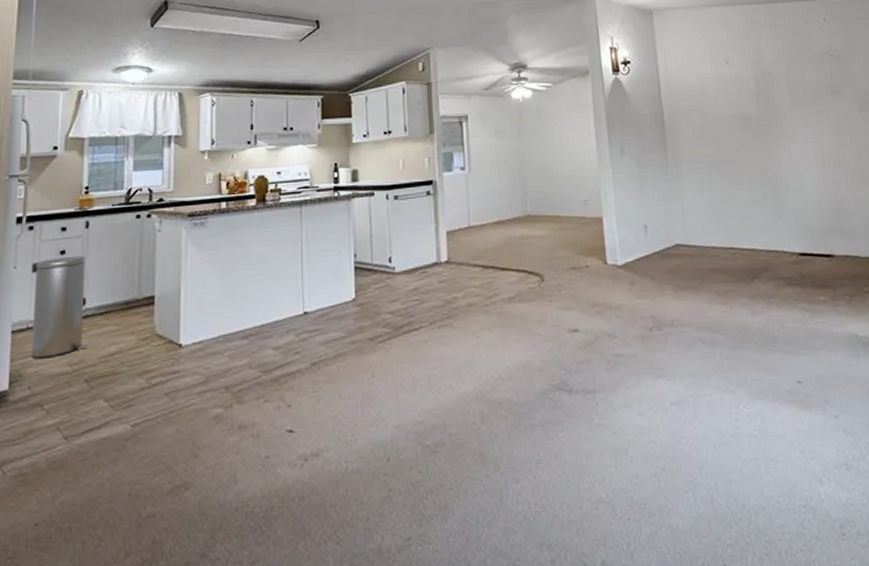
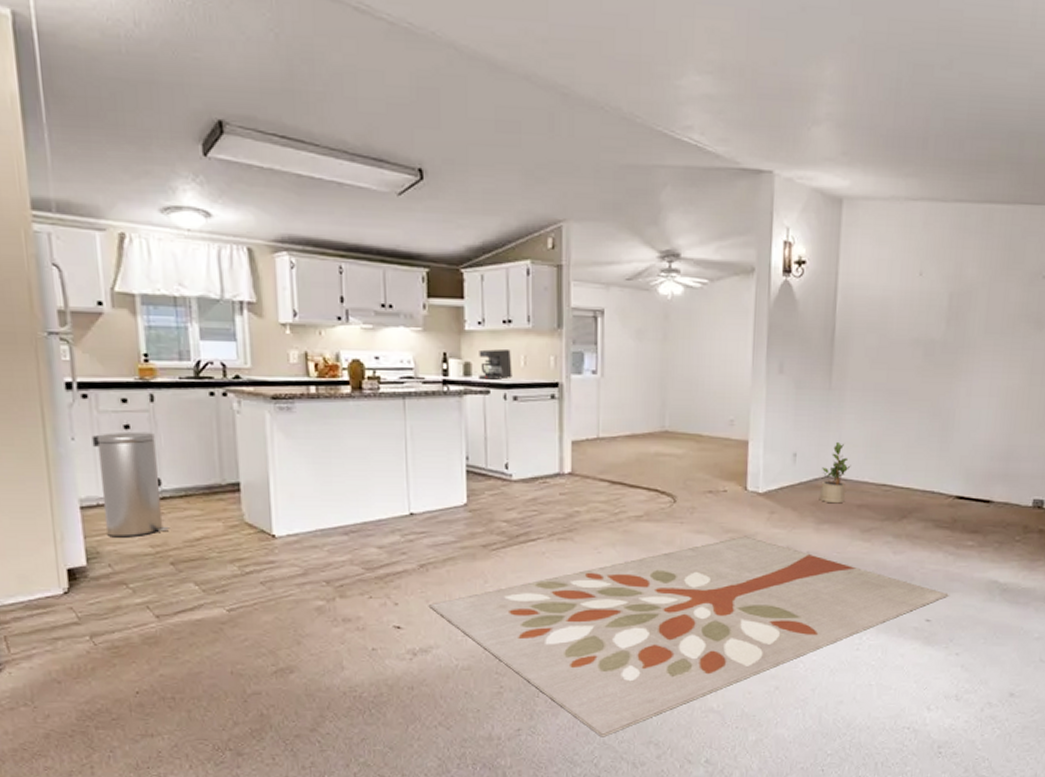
area rug: none [319,308,815,542] -> present [428,536,950,737]
coffee maker: none [364,155,393,184] -> present [479,348,512,380]
potted plant: none [672,211,698,270] -> present [819,441,851,504]

